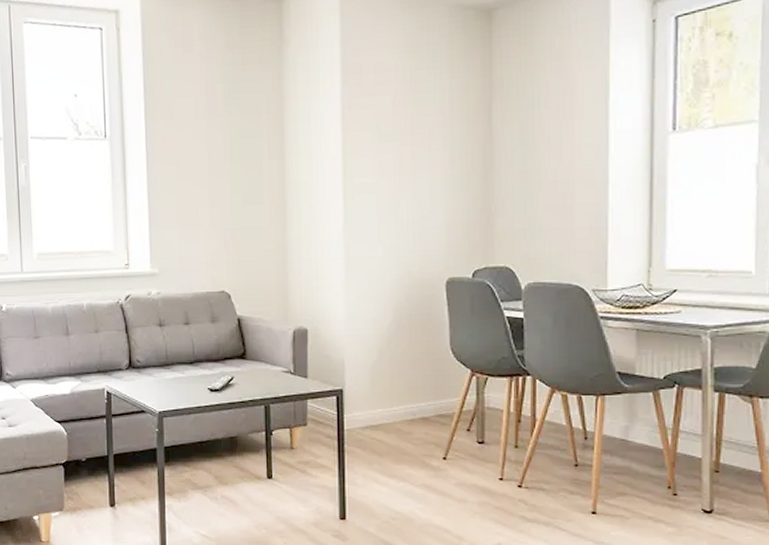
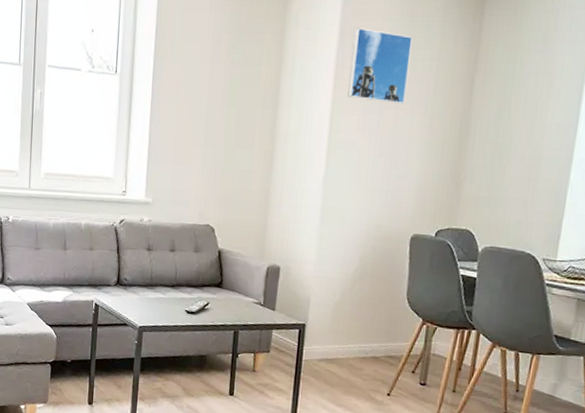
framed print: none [357,64,421,140] -> present [347,28,413,105]

